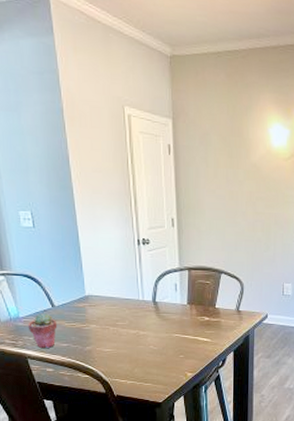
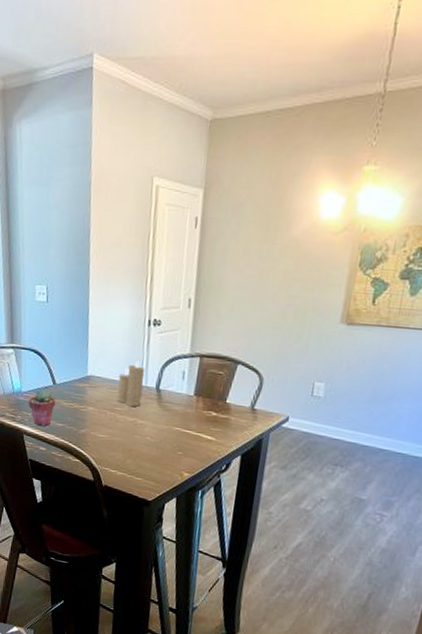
candle: none [117,277,141,320] -> present [117,360,145,407]

